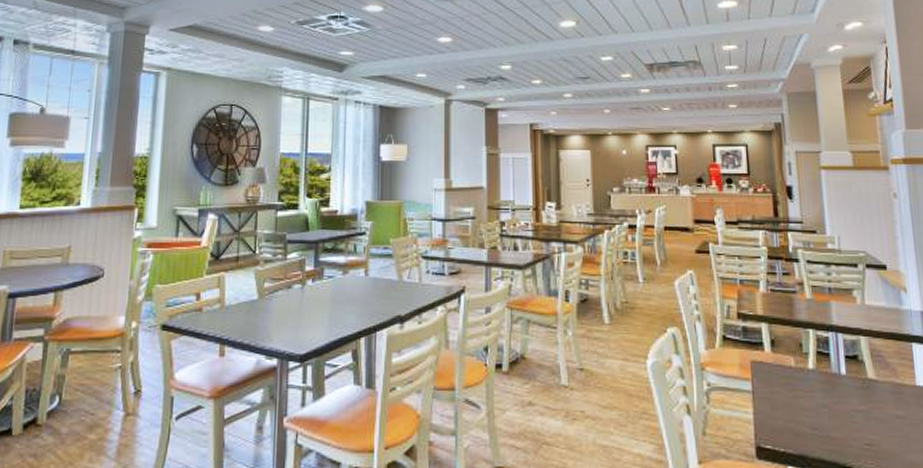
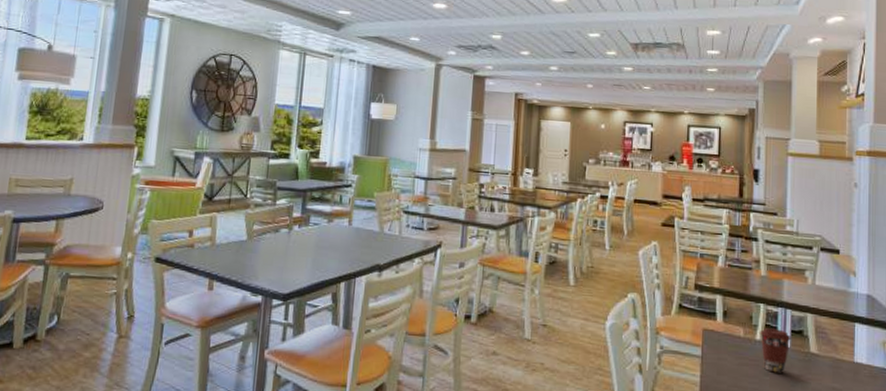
coffee cup: none [812,356,846,403] -> present [760,328,791,373]

